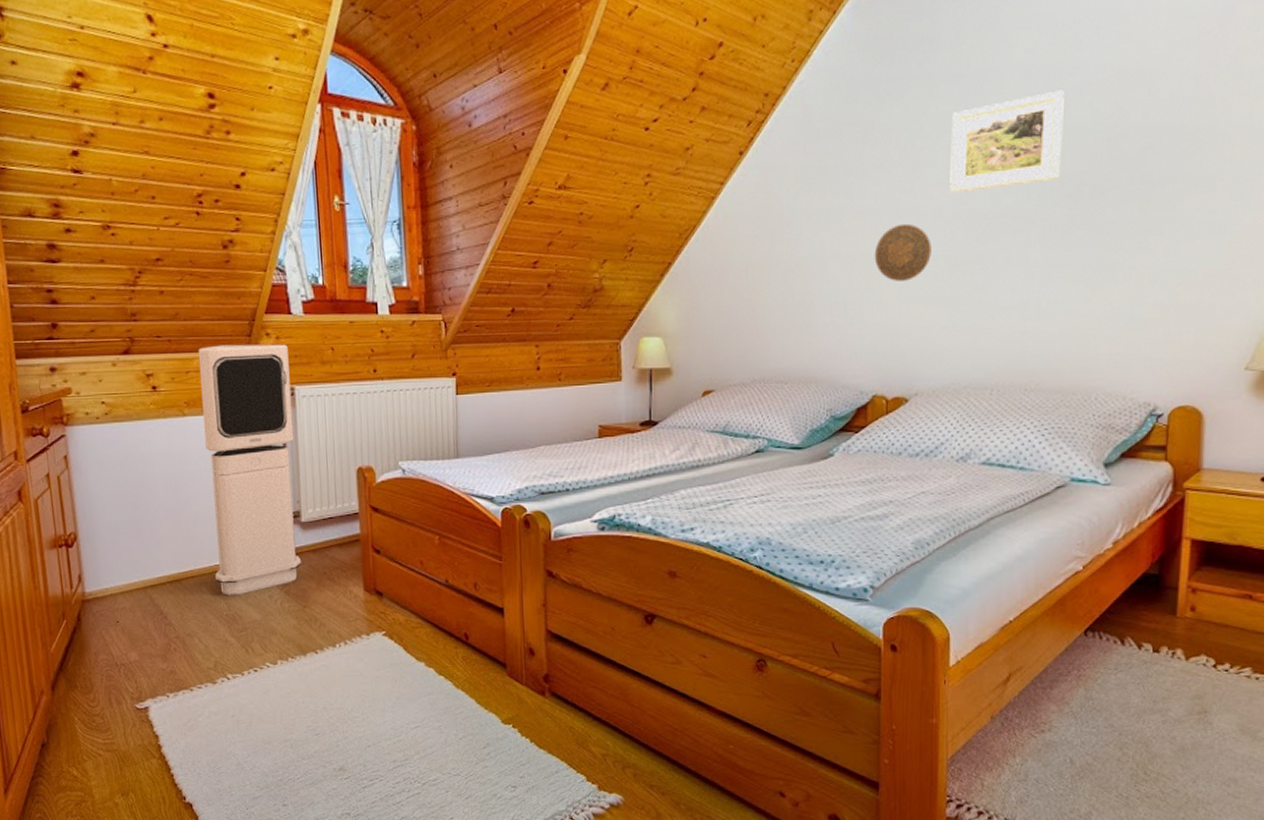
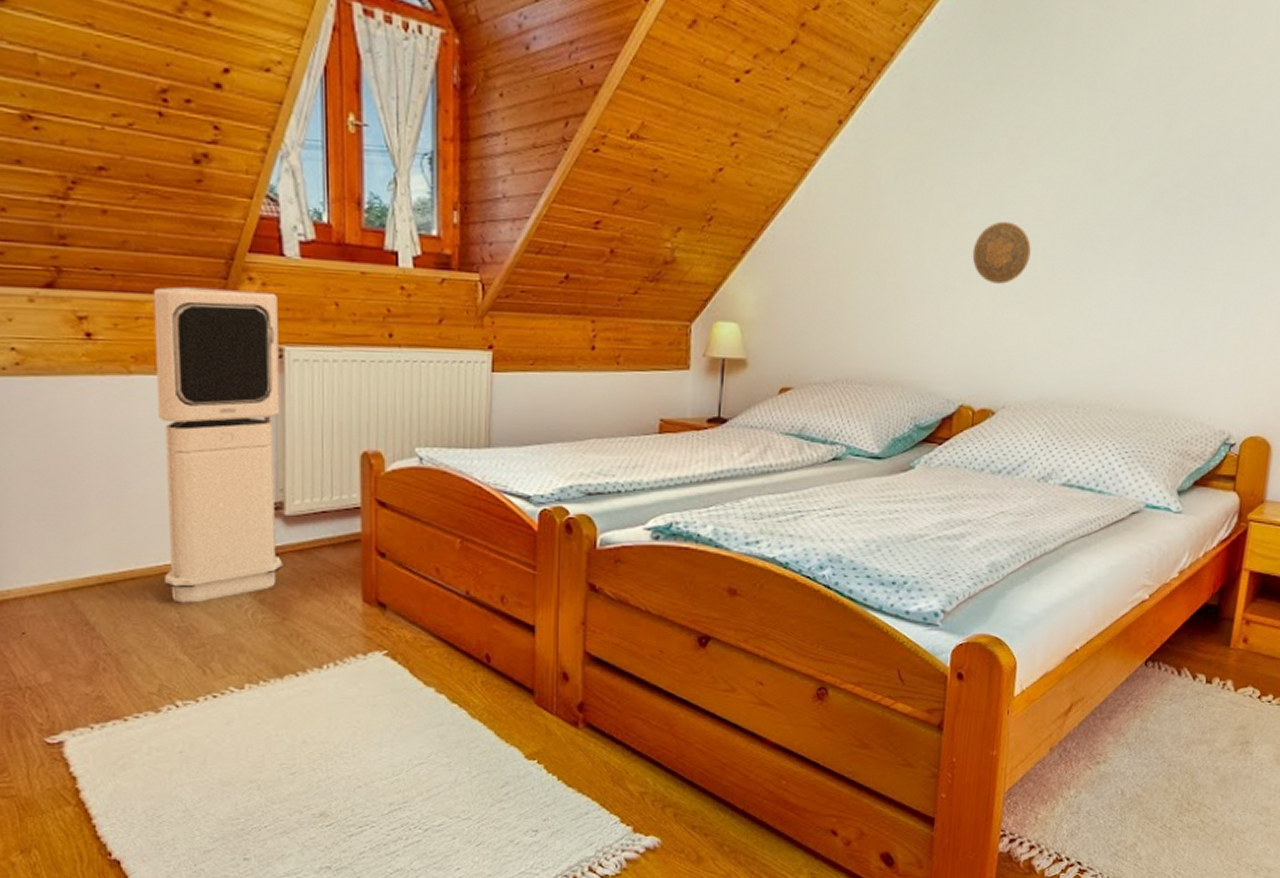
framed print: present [950,90,1064,194] -> none [1053,96,1173,194]

